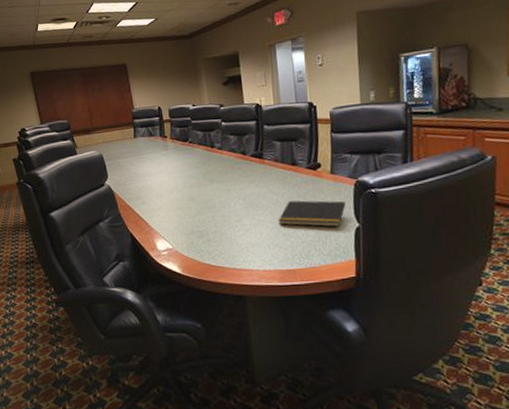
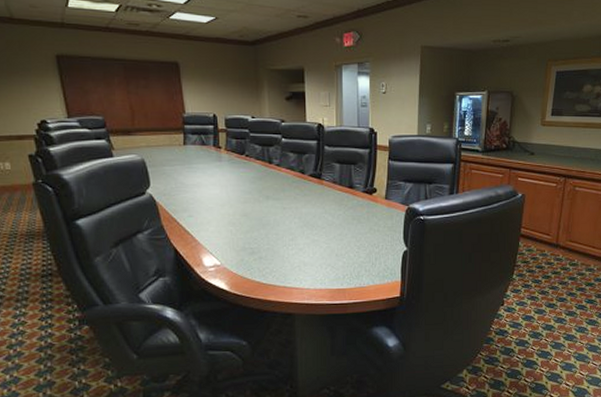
notepad: present [278,200,346,227] -> none [332,223,396,250]

